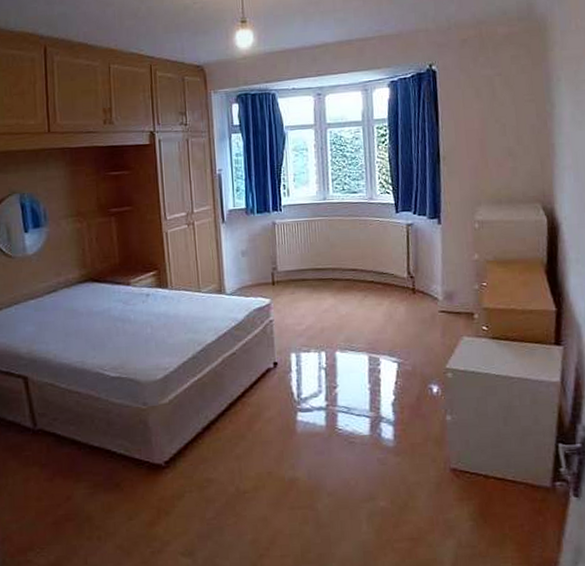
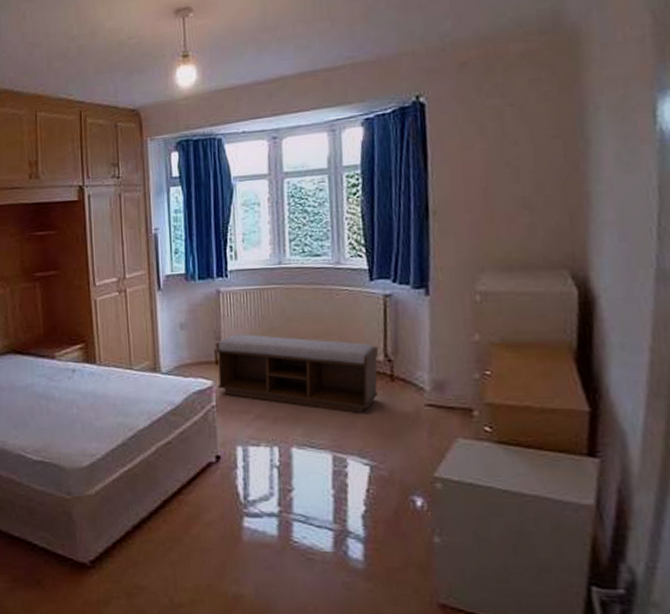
bench: none [273,258,404,321] -> present [217,334,379,413]

